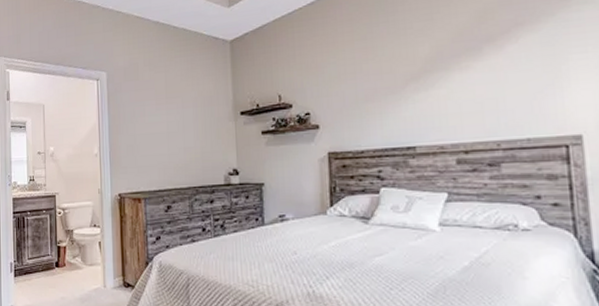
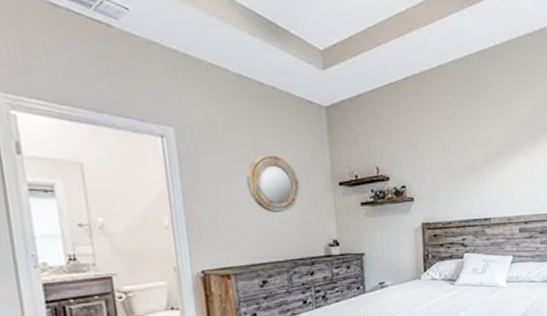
home mirror: none [158,88,204,143] -> present [246,154,300,214]

